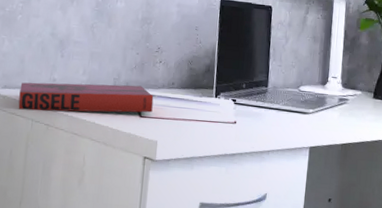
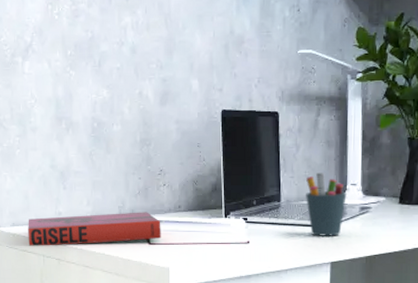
pen holder: none [291,63,328,123] -> present [306,172,347,236]

